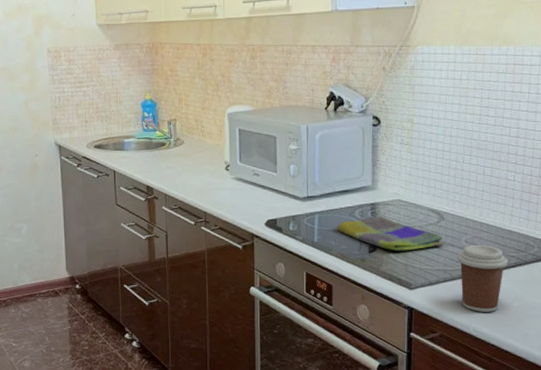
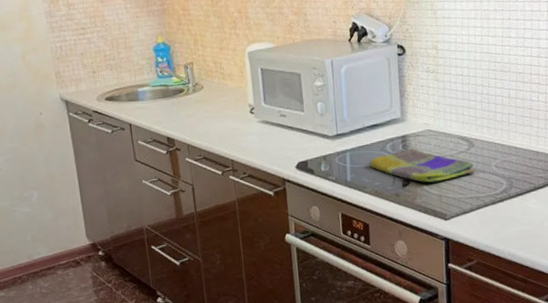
coffee cup: present [457,244,509,312] -> none [489,168,538,236]

